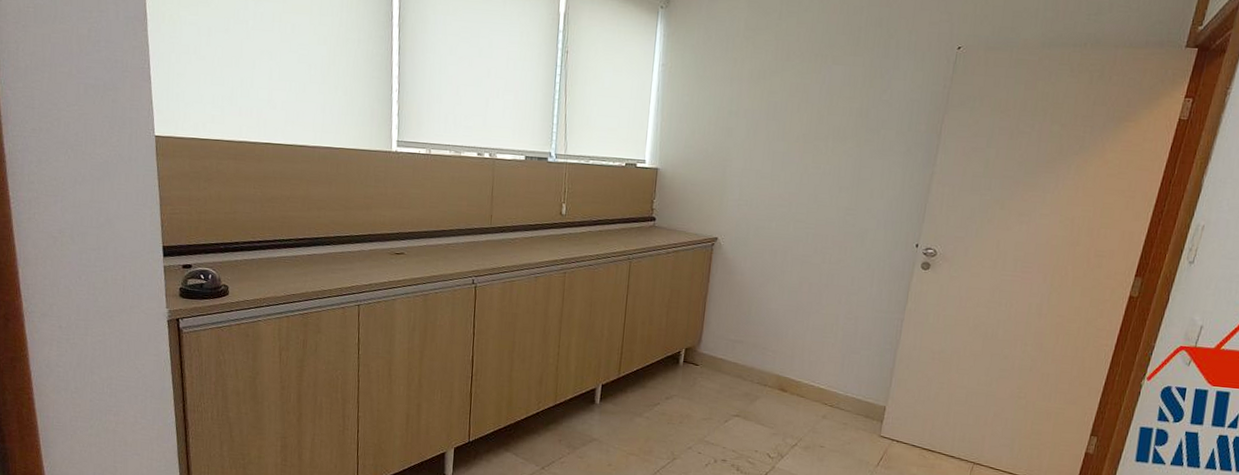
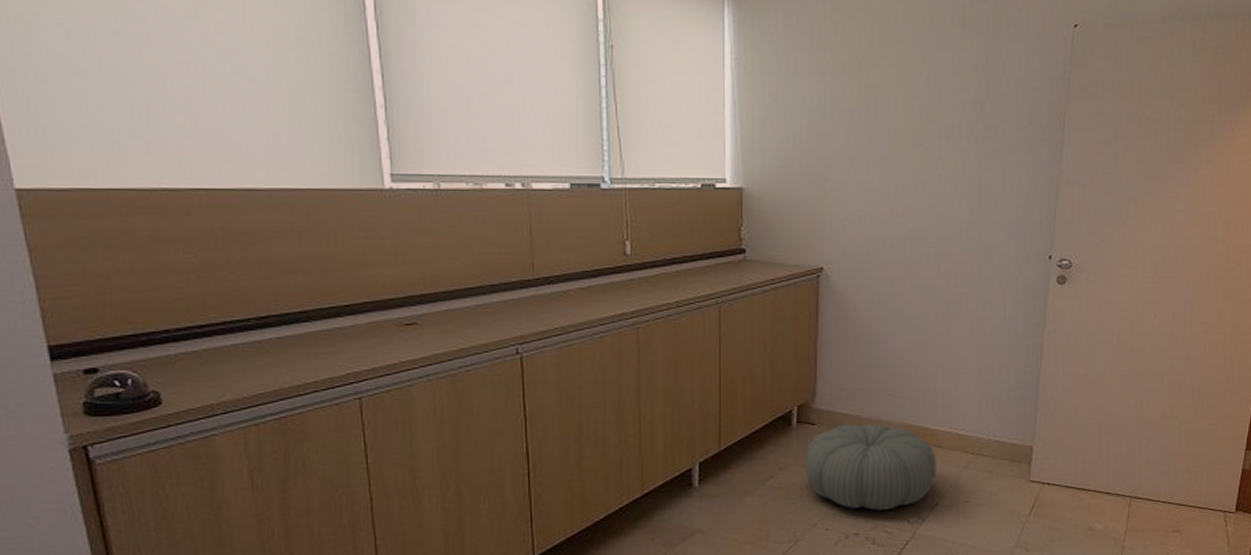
pouf: none [686,368,799,444] -> present [805,424,937,511]

